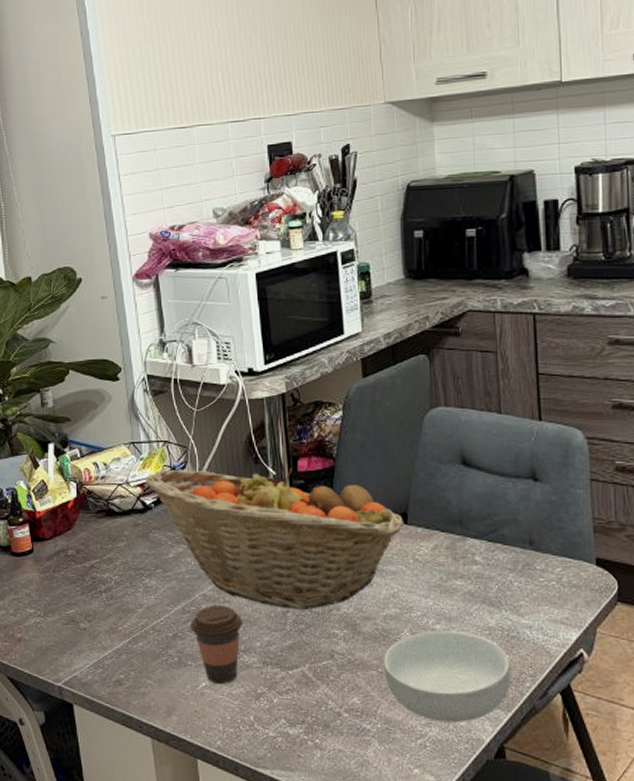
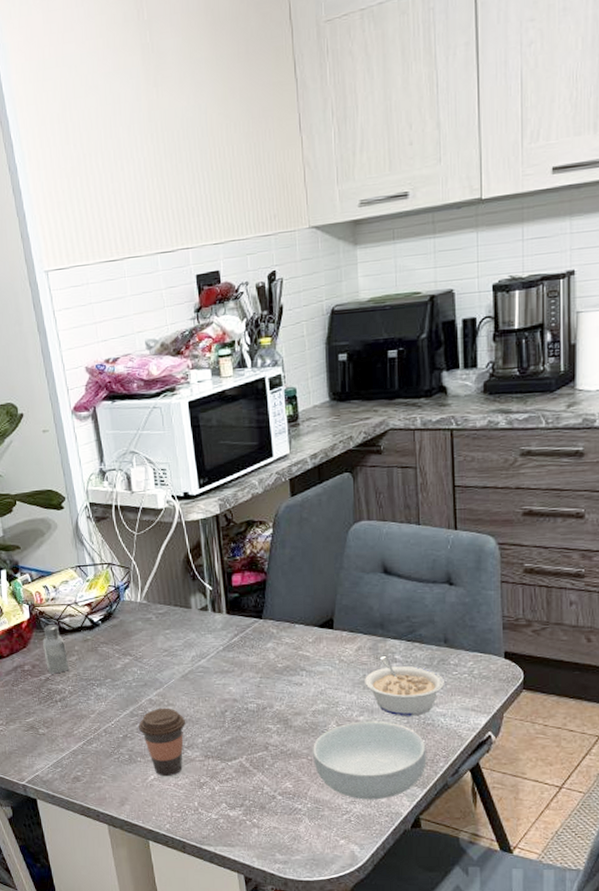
saltshaker: none [90,506,117,561] -> present [43,625,70,674]
fruit basket: present [145,468,405,611] -> none [92,583,331,710]
legume: none [442,556,530,627] -> present [365,655,444,716]

